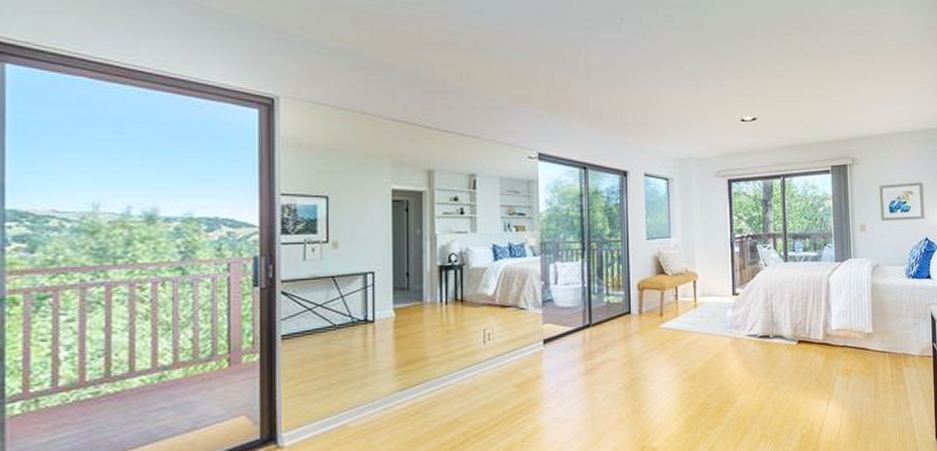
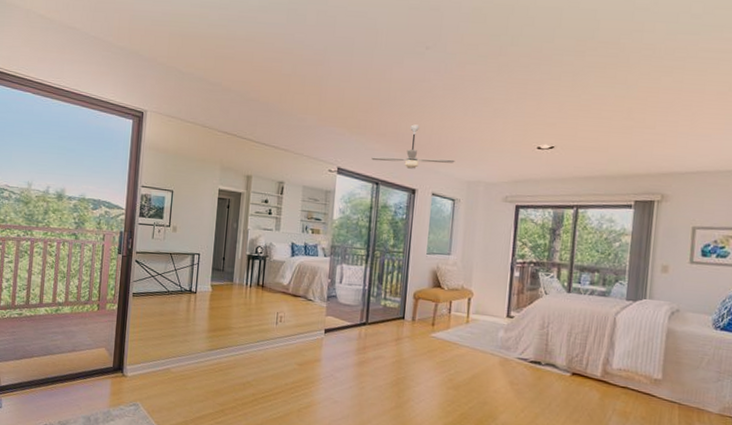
ceiling fan: none [575,101,664,149] -> present [371,124,455,169]

